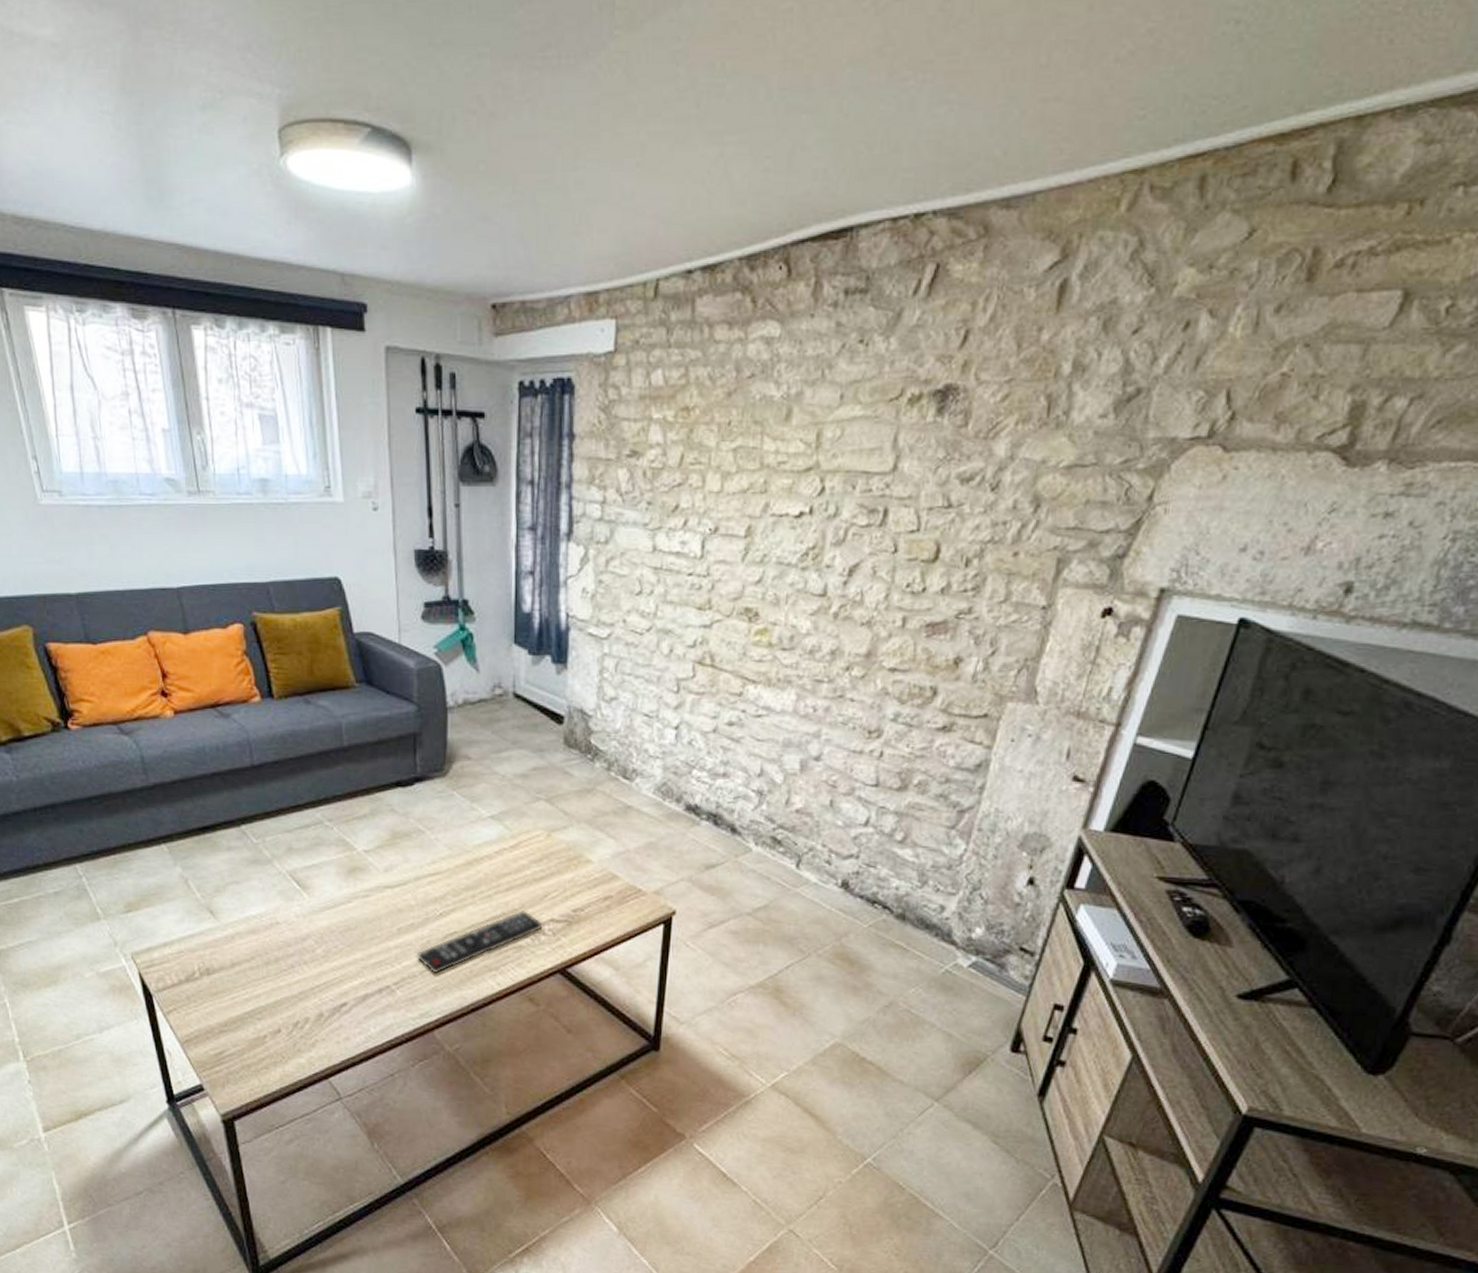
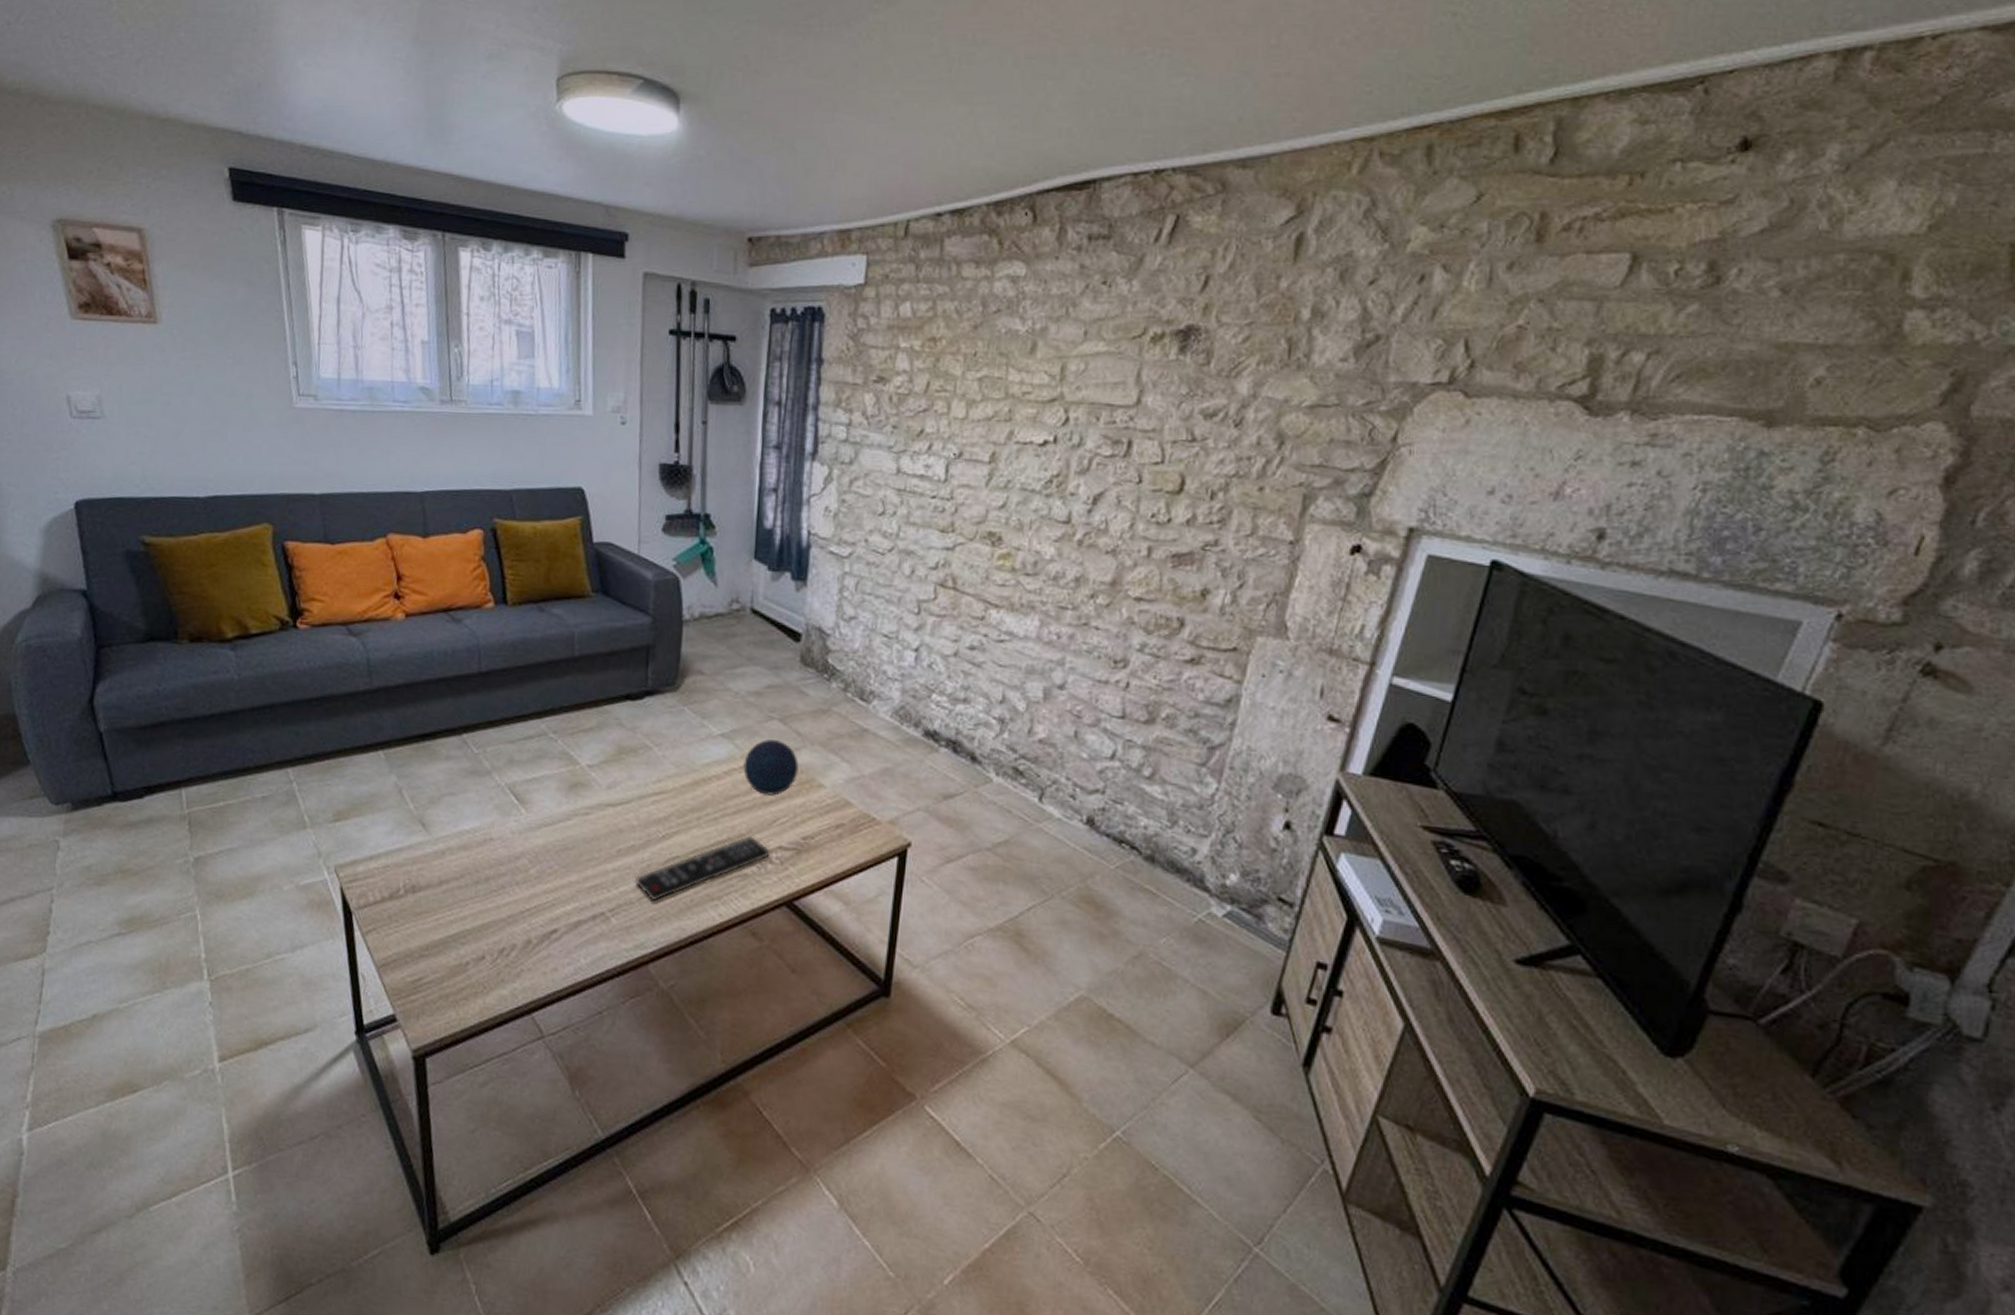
decorative orb: none [513,819,566,872] -> present [743,739,799,796]

